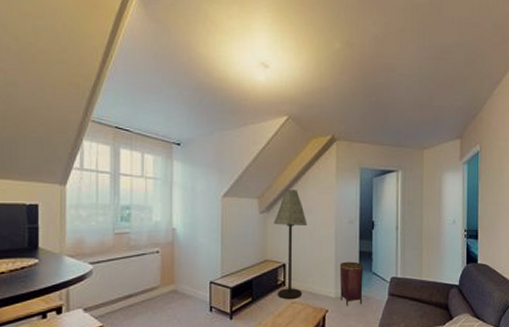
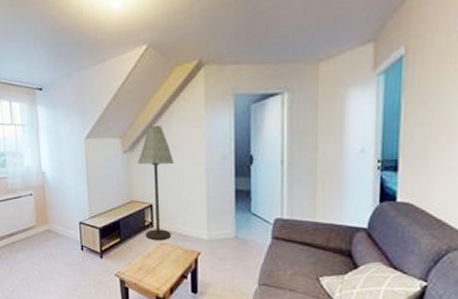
woven basket: present [339,262,363,307] -> none [212,201,240,250]

